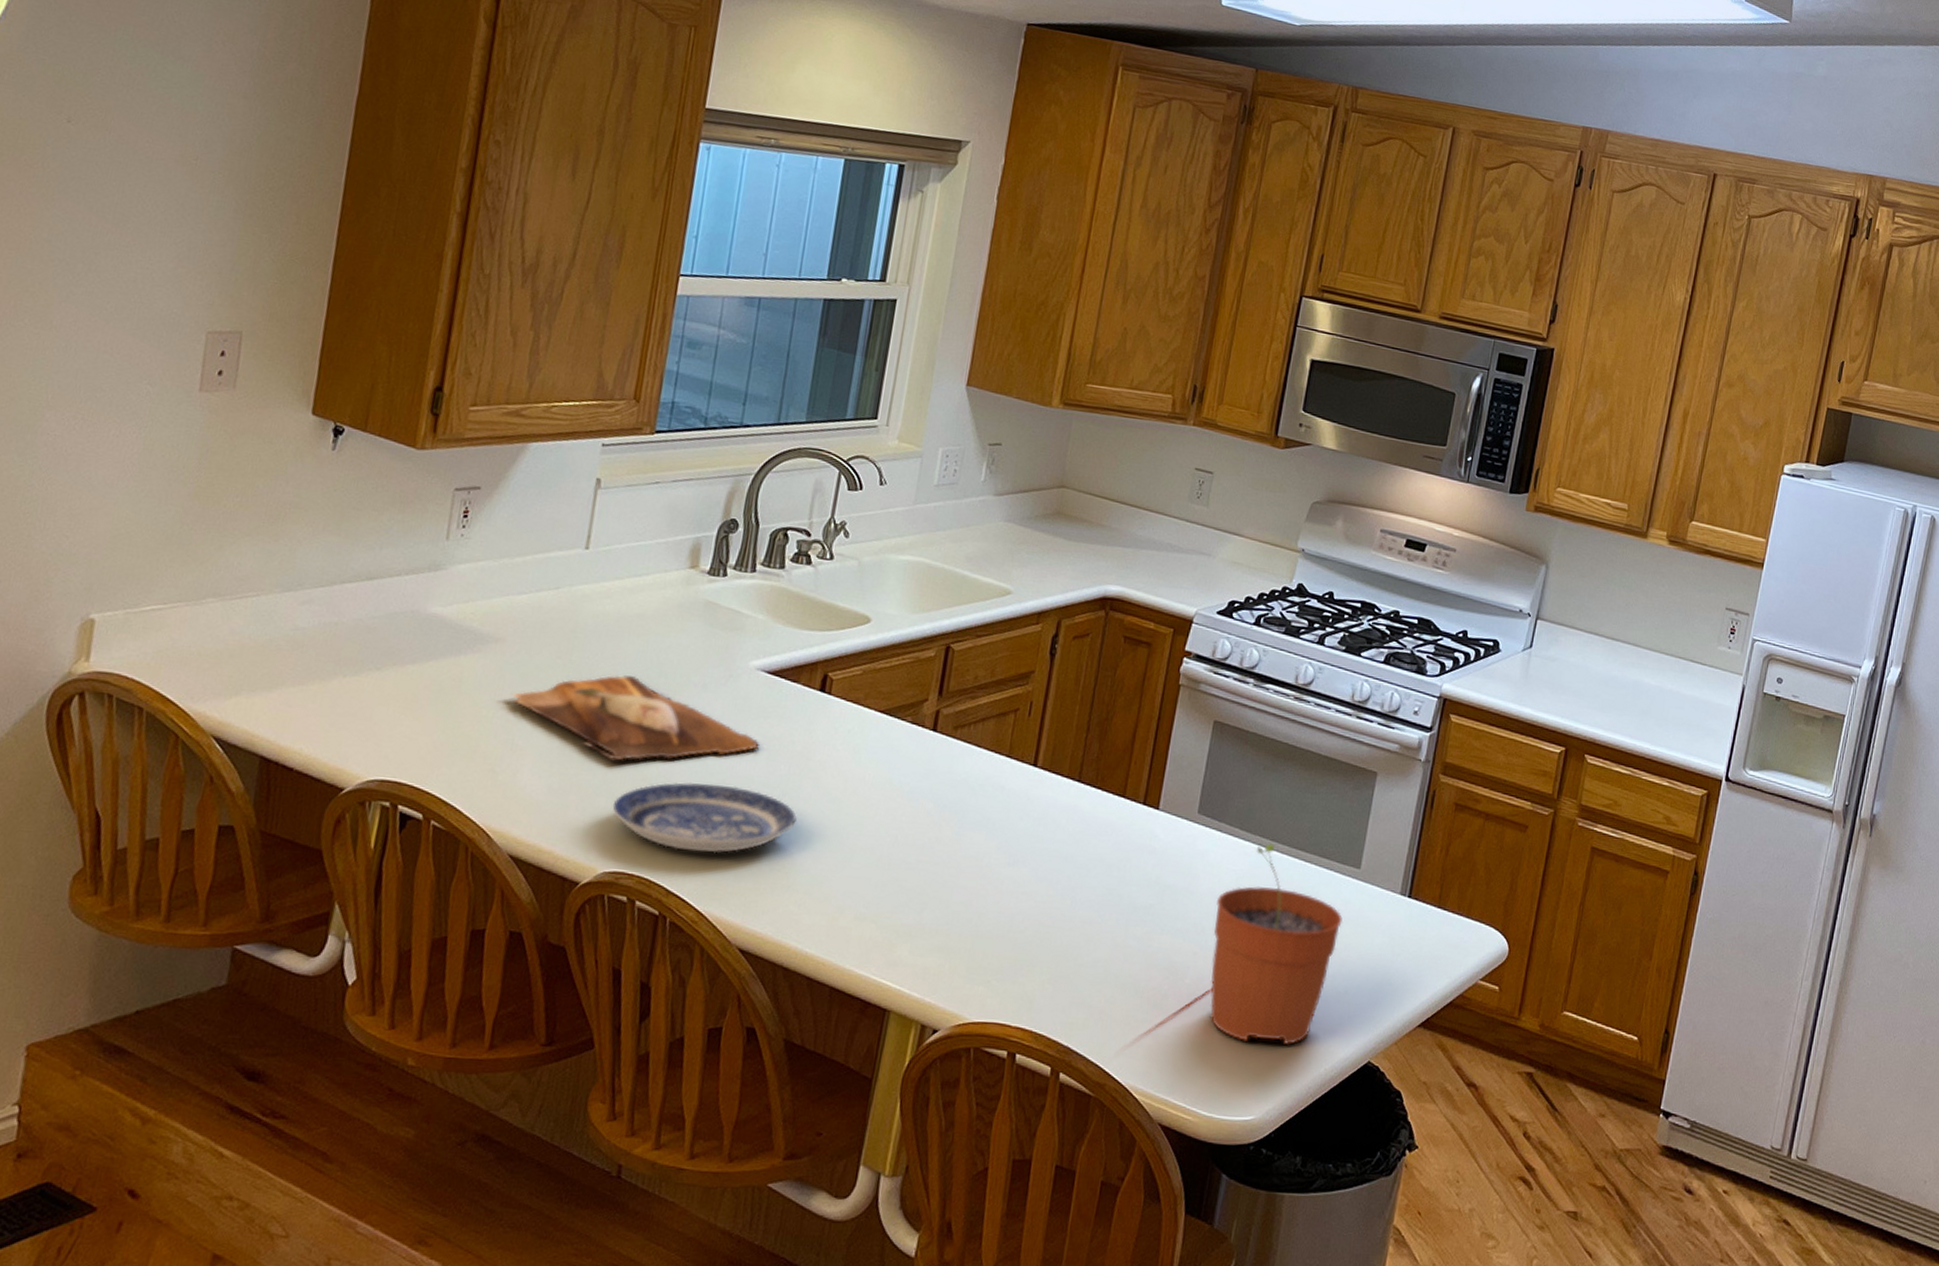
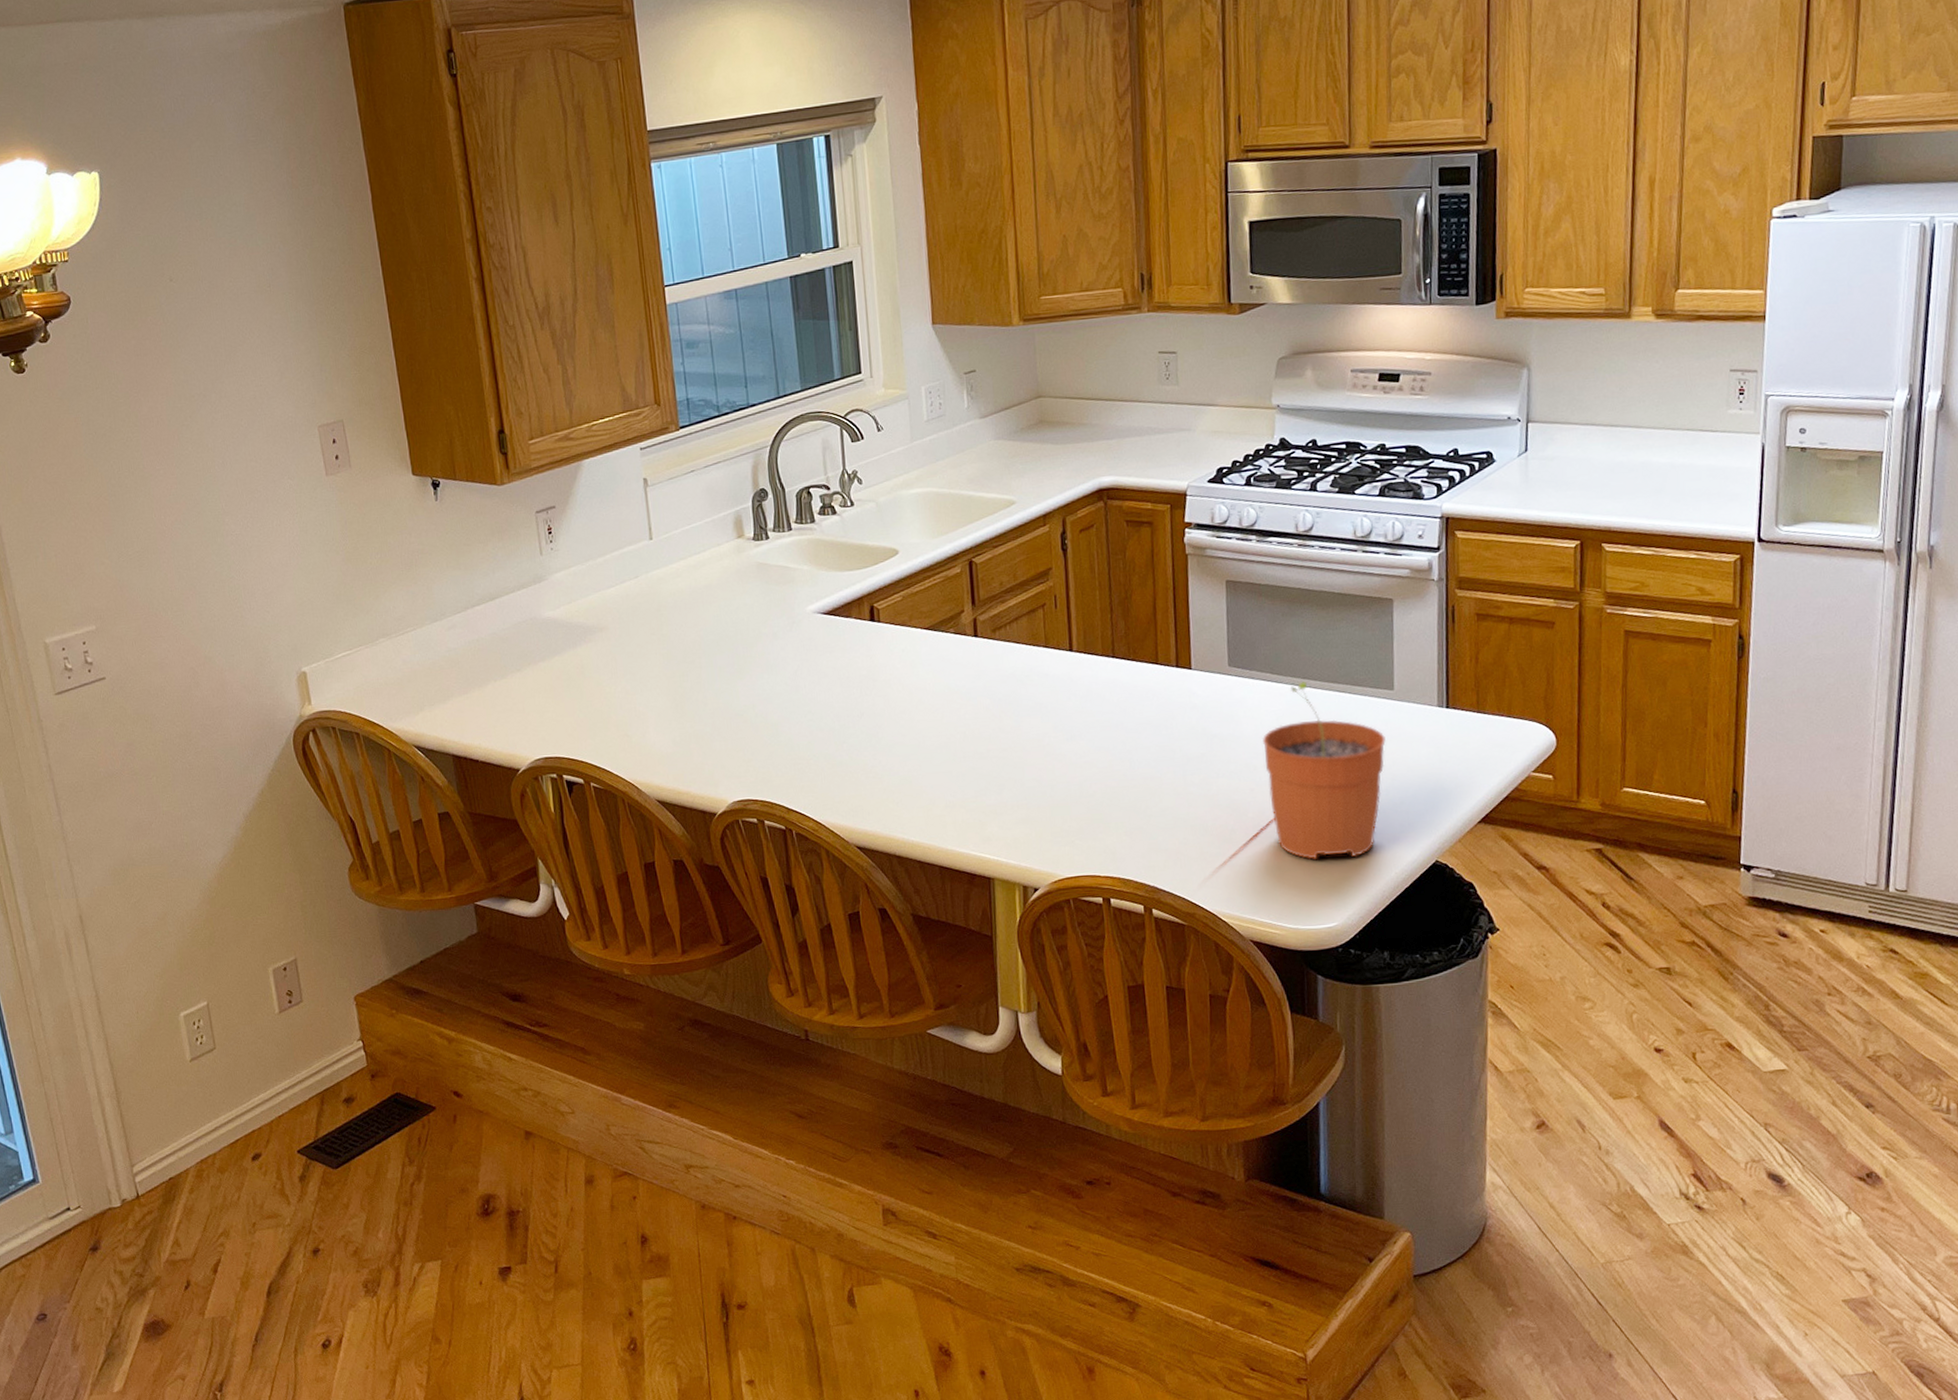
cutting board: present [511,675,761,761] -> none [624,638,833,710]
plate: present [612,782,798,854] -> none [726,713,878,774]

